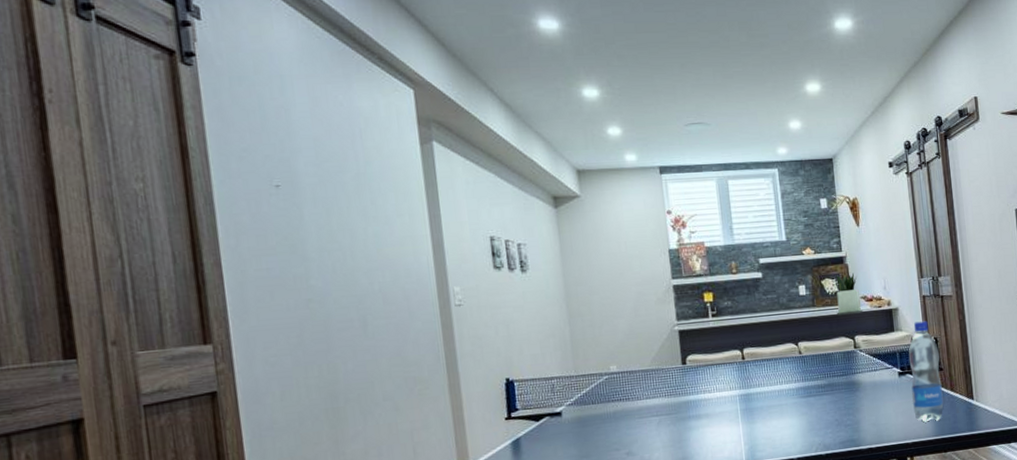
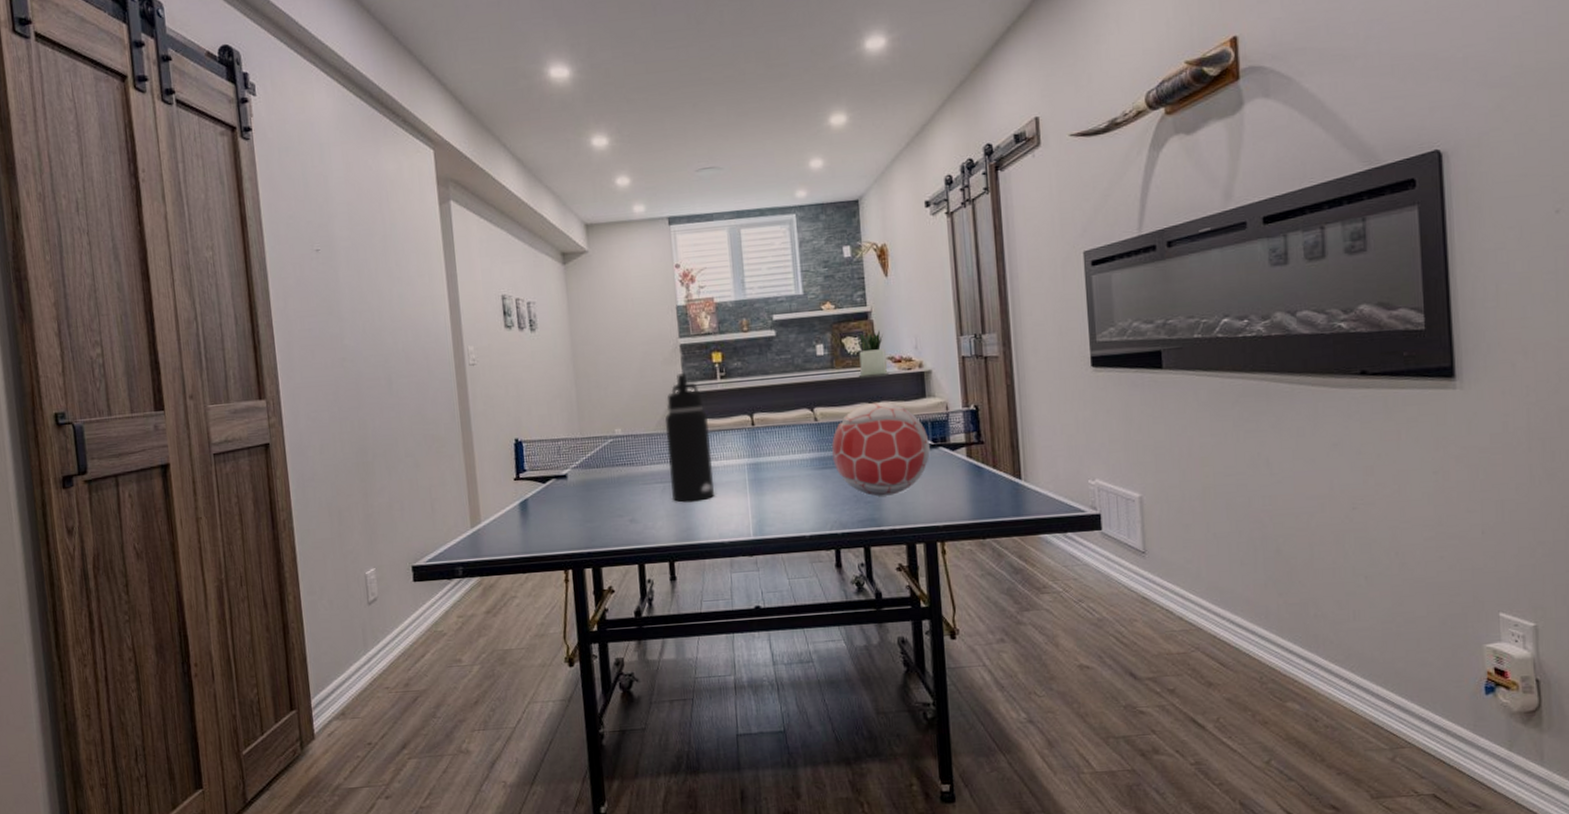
water bottle: none [659,311,709,434] -> present [664,372,715,503]
toy ball: none [815,335,899,420] -> present [832,401,930,497]
bottle: present [908,321,944,423] -> none [942,386,984,503]

